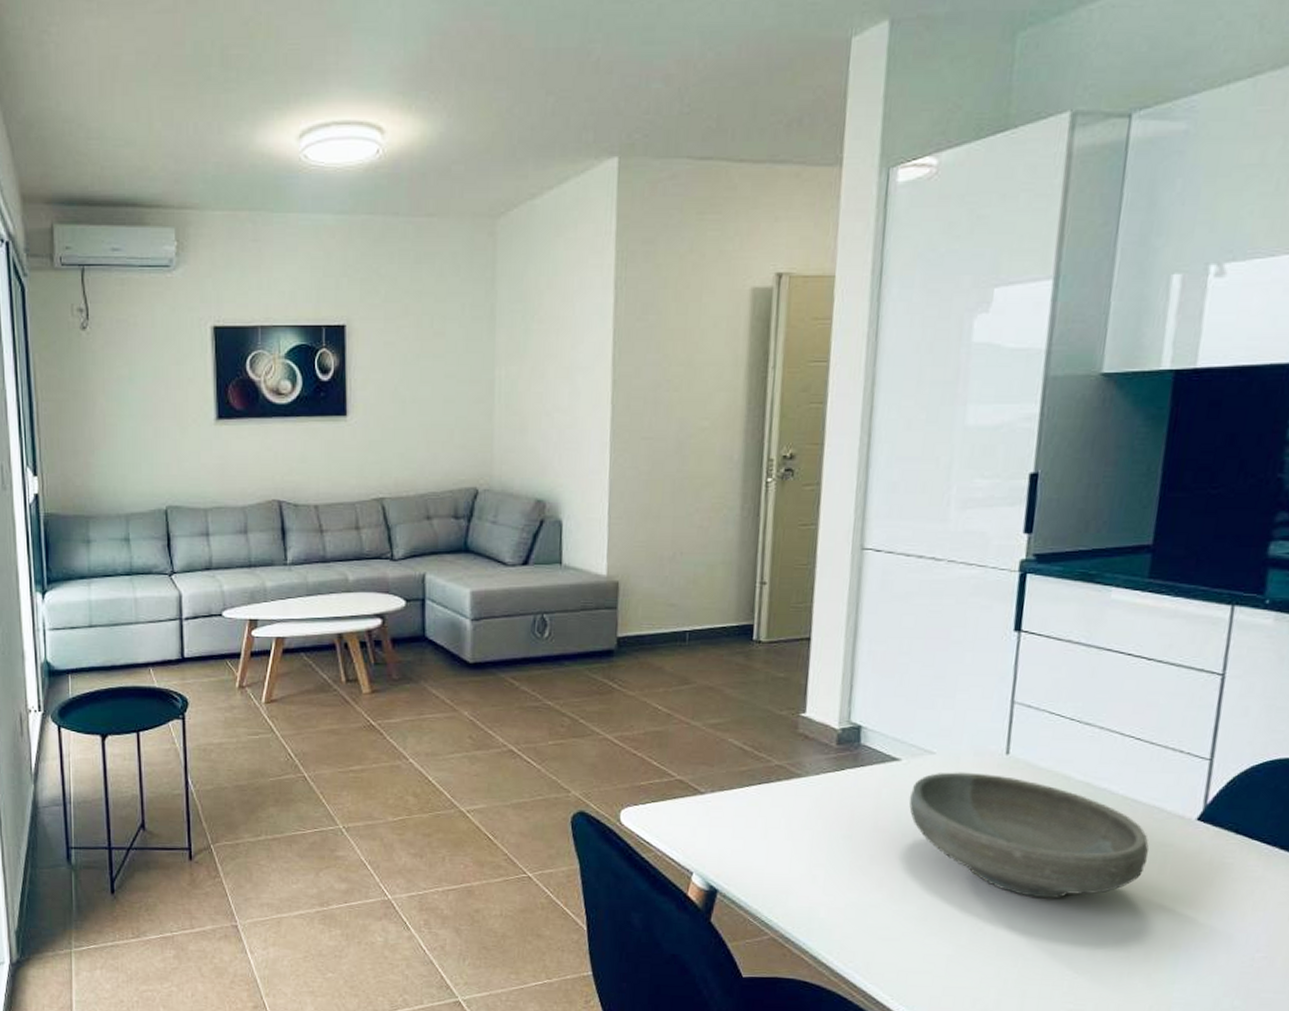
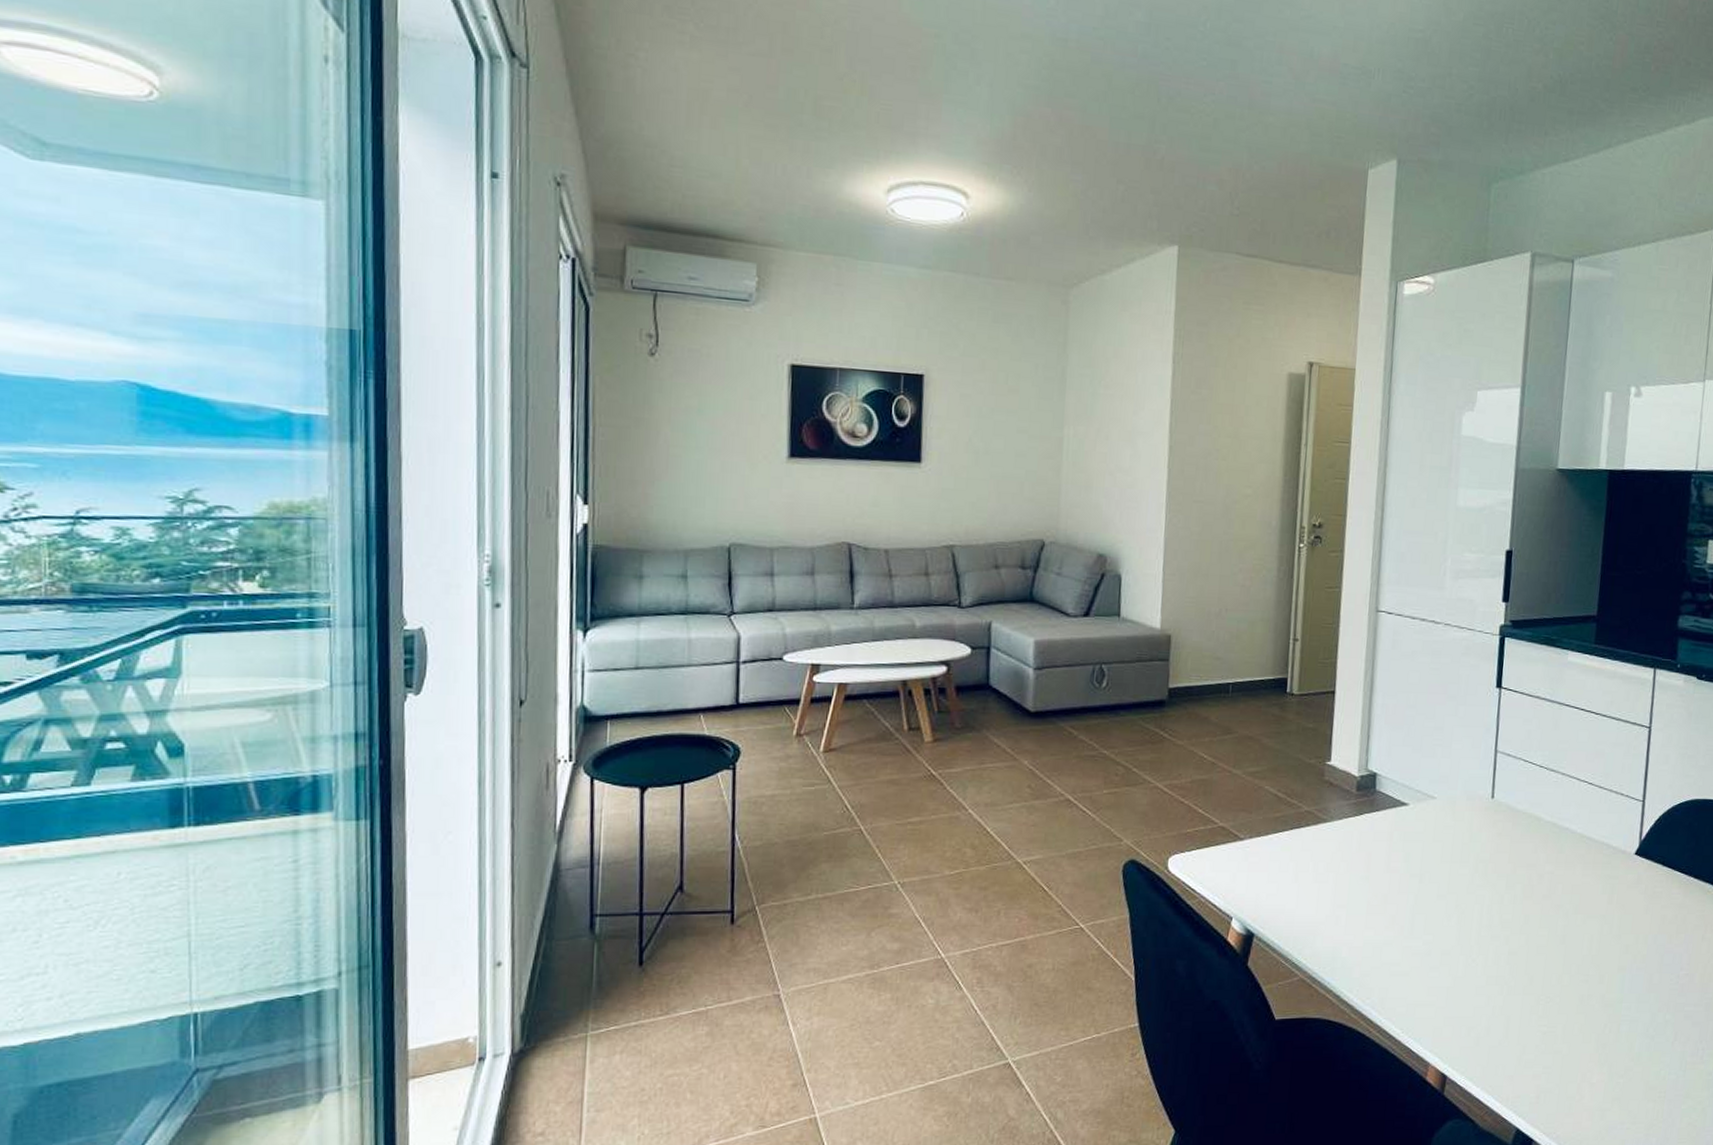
bowl: present [909,772,1150,899] -> none [1415,815,1601,930]

